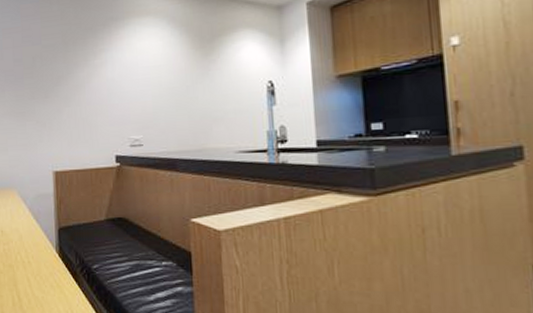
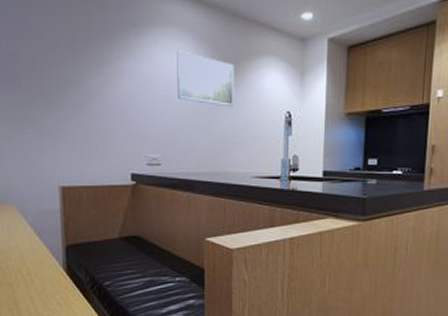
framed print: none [154,36,212,83] -> present [177,50,235,108]

